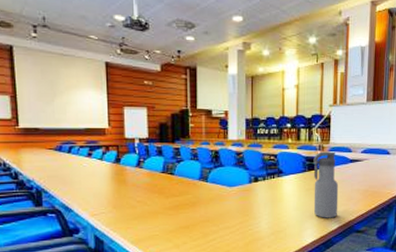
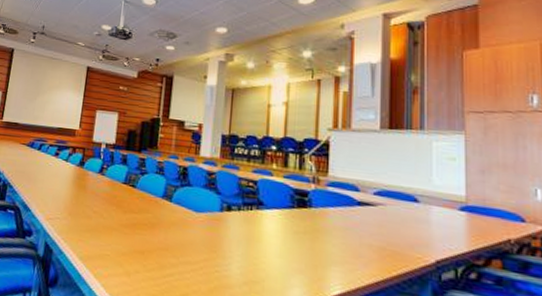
water bottle: present [313,151,339,218] -> none [303,185,341,279]

